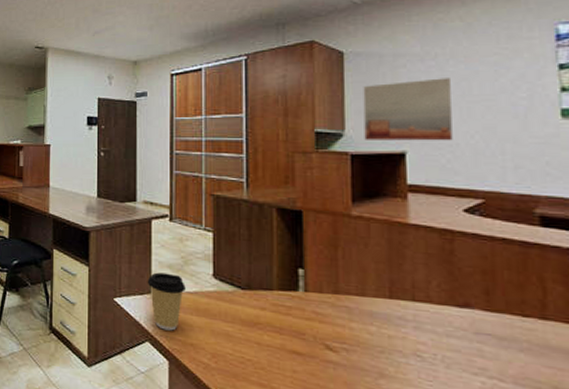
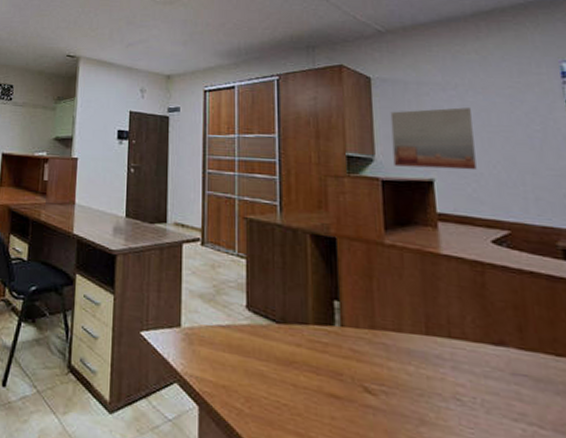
coffee cup: present [147,272,186,331] -> none [176,302,217,371]

